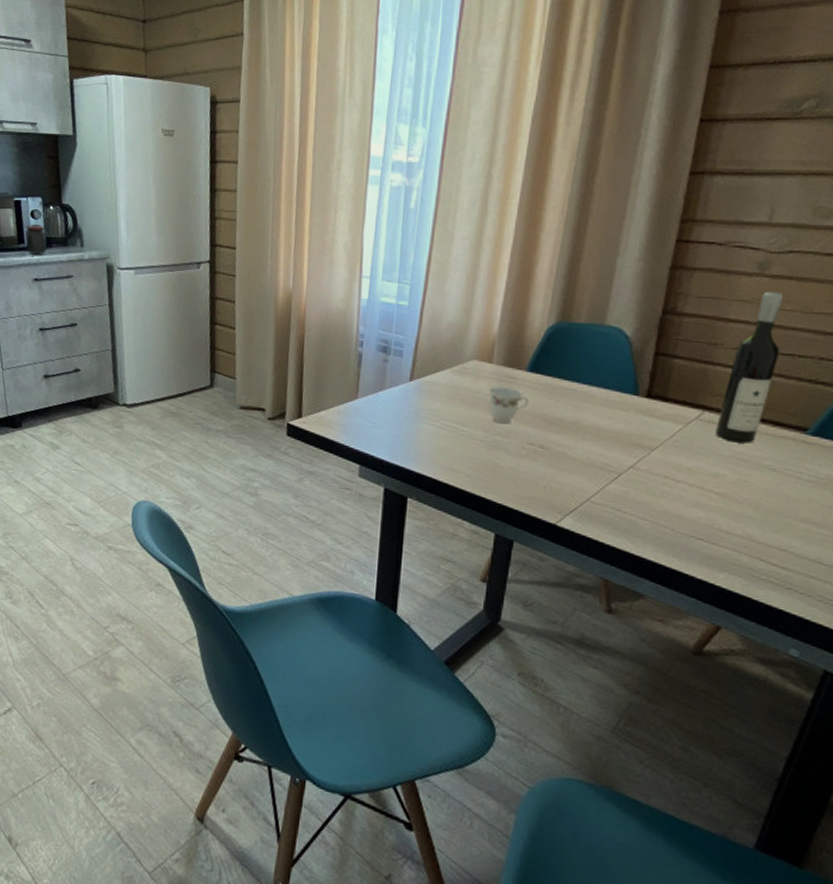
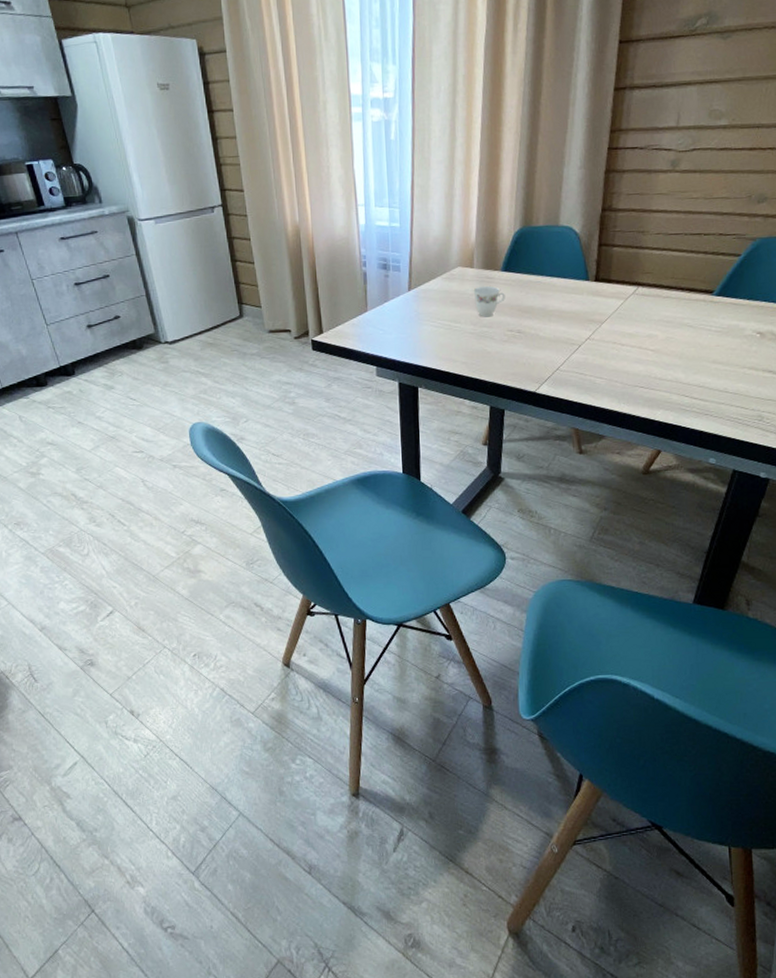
jar: present [25,225,47,255] -> none [42,186,68,215]
bottle: present [715,291,784,444] -> none [647,184,691,309]

